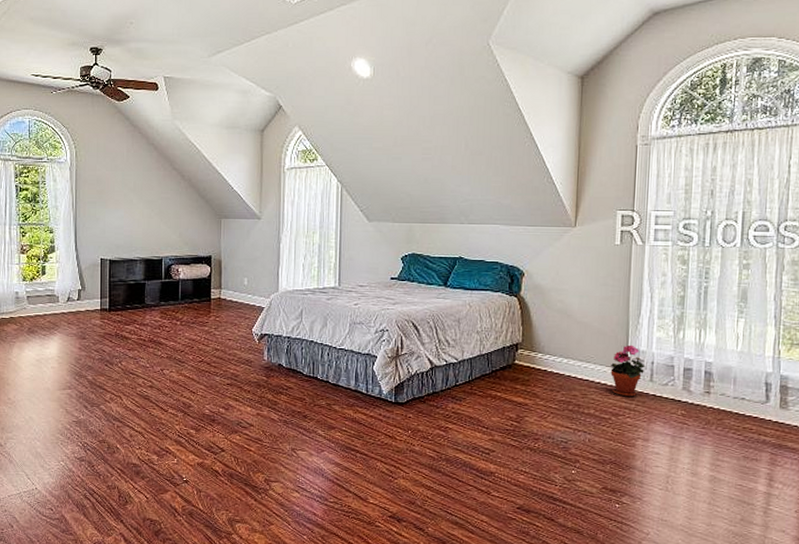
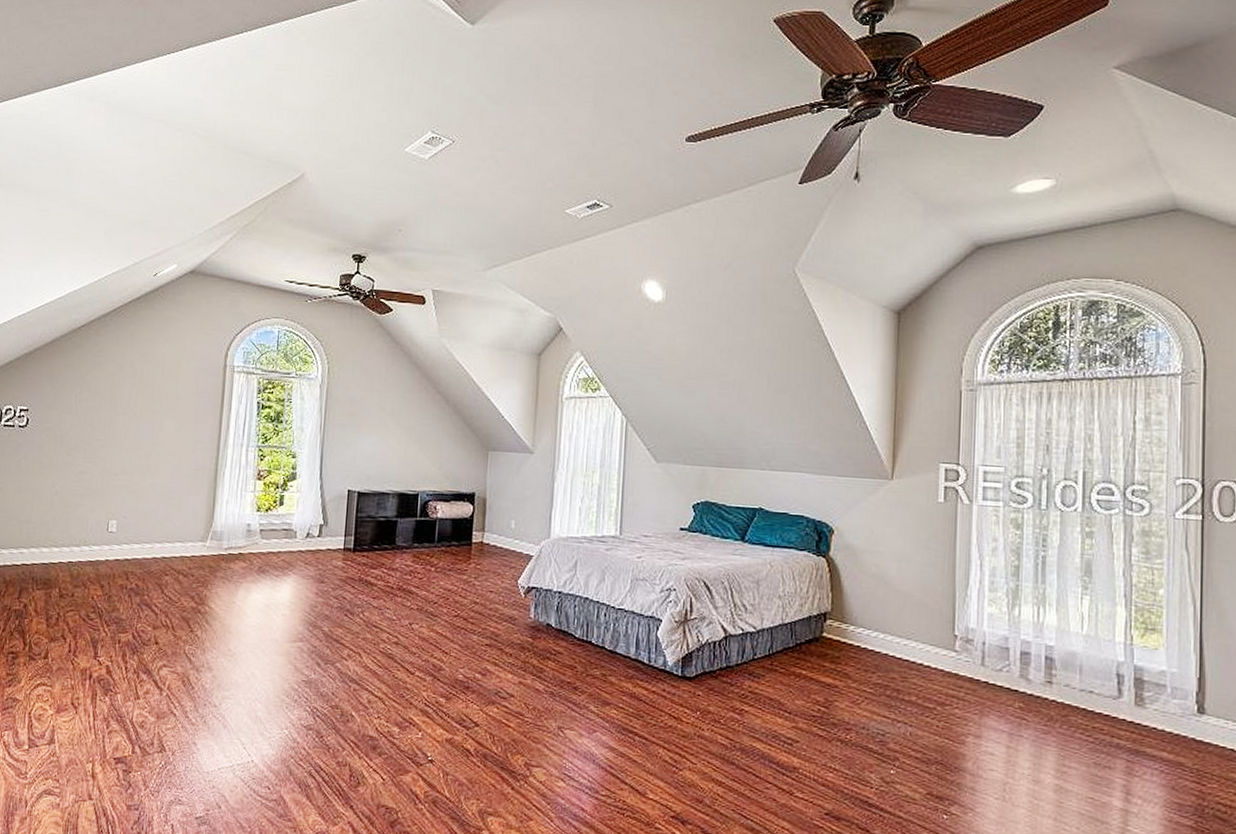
potted plant: present [610,345,645,397] -> none [935,620,975,684]

